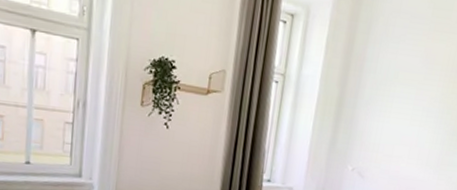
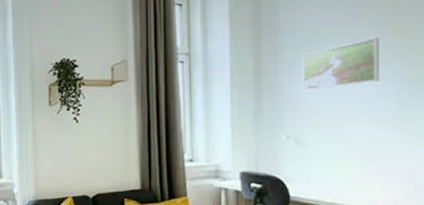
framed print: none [372,88,440,129] -> present [302,37,379,91]

